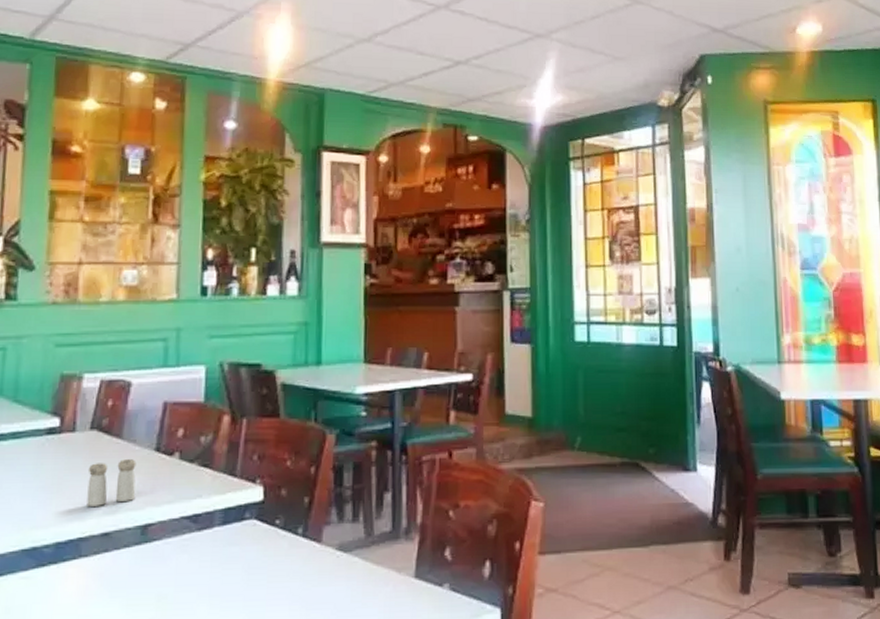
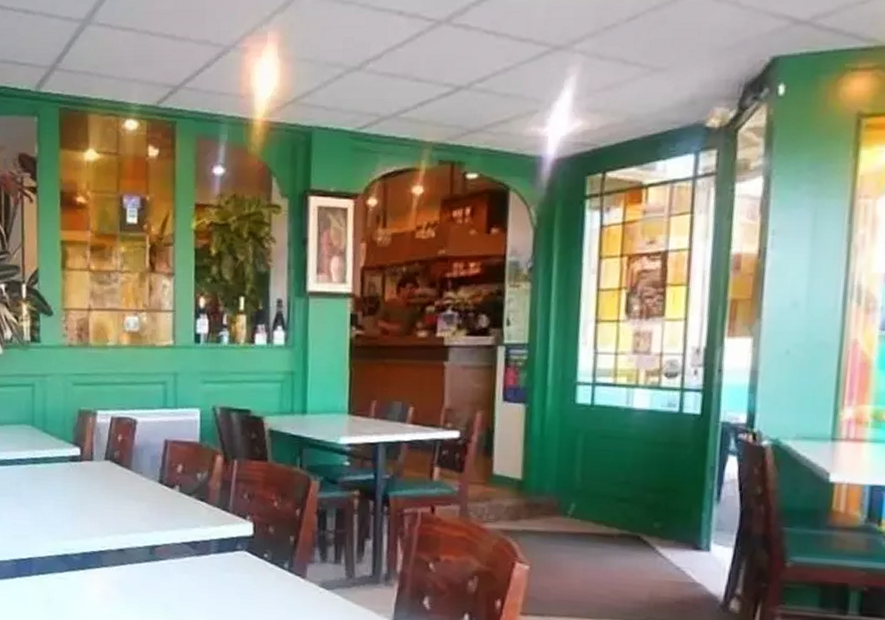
salt and pepper shaker: present [87,459,136,506] -> none [105,488,144,526]

